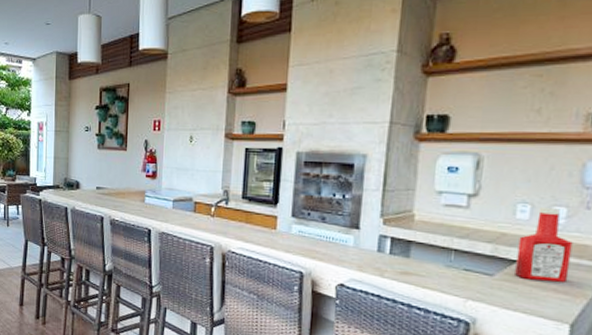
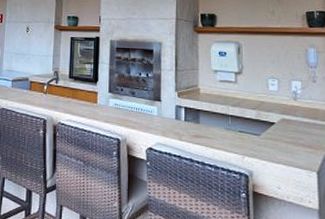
ketchup bottle: present [515,208,573,282] -> none [273,82,310,138]

